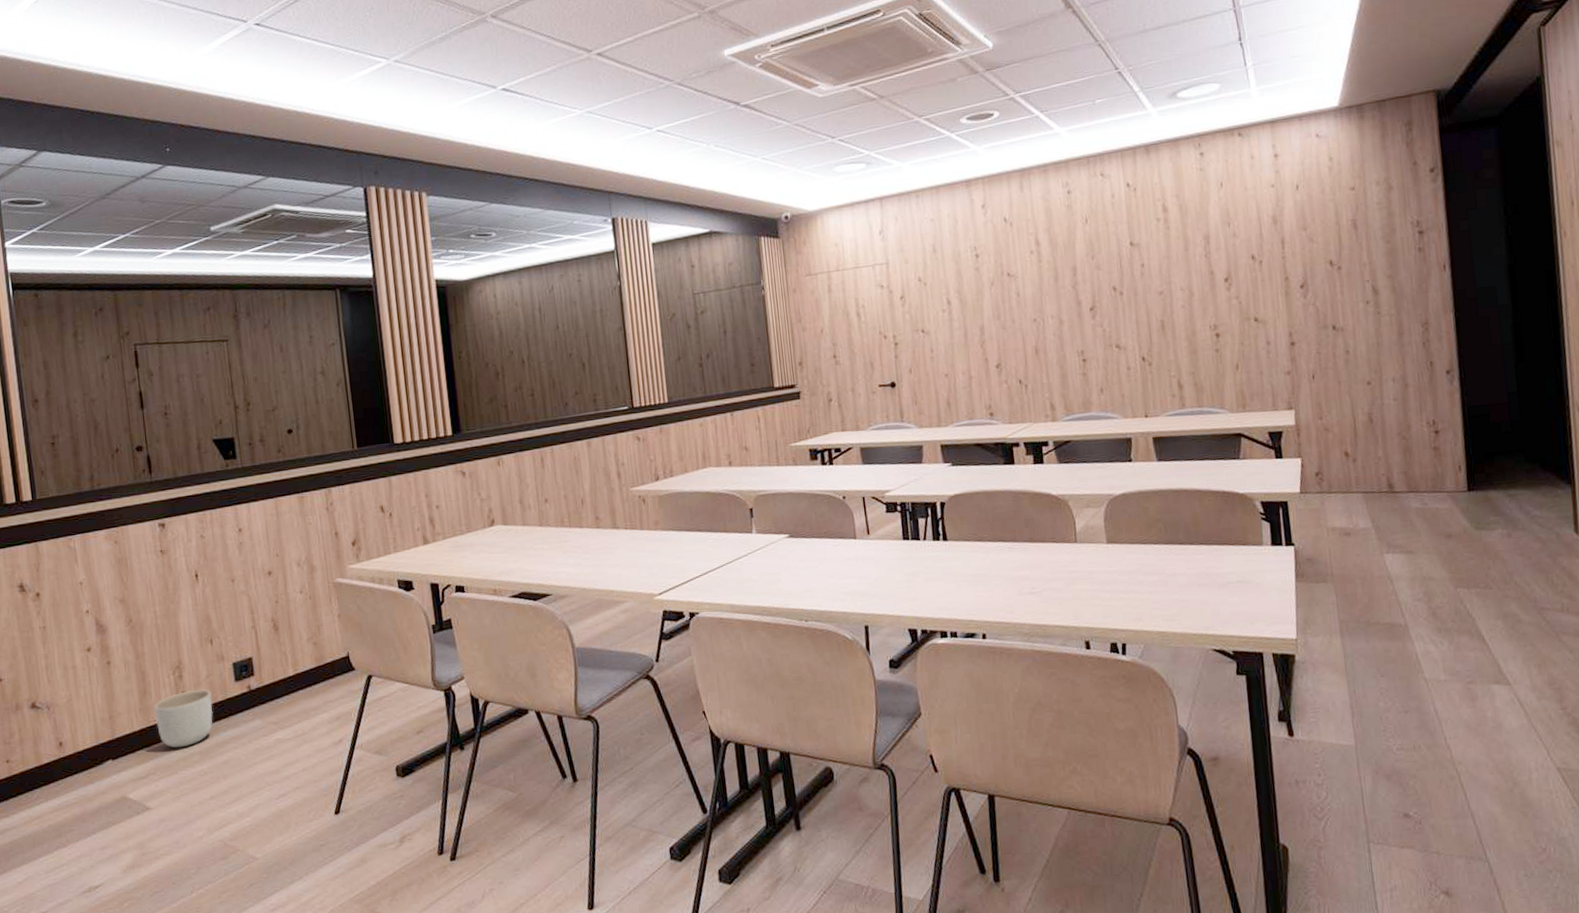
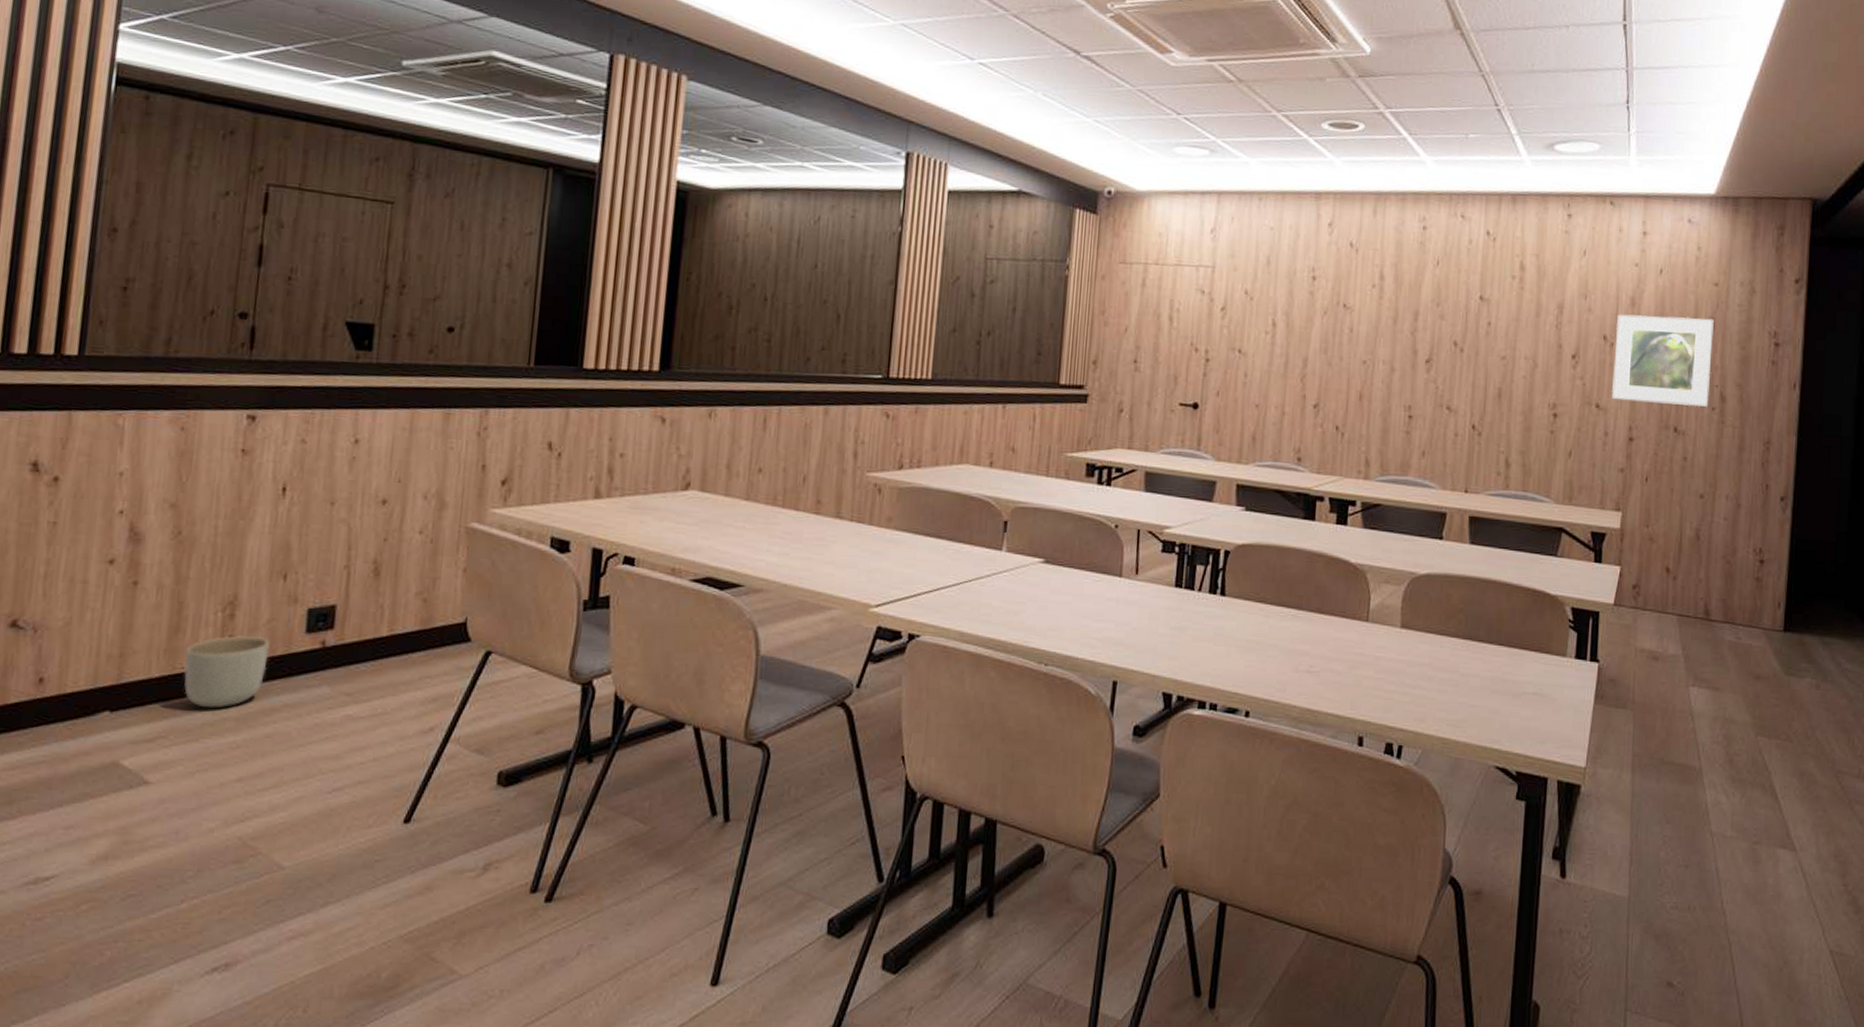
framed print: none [1262,221,1362,311] -> present [1612,314,1714,407]

